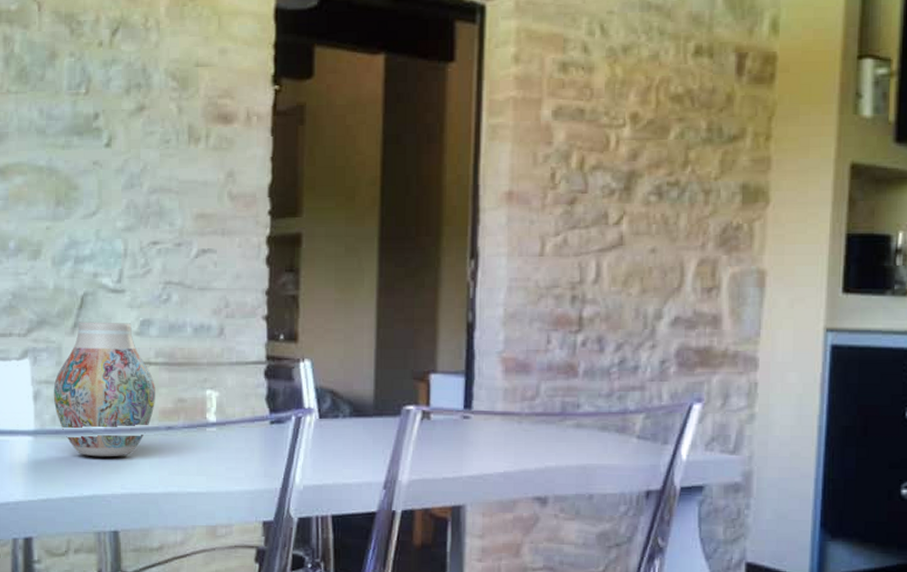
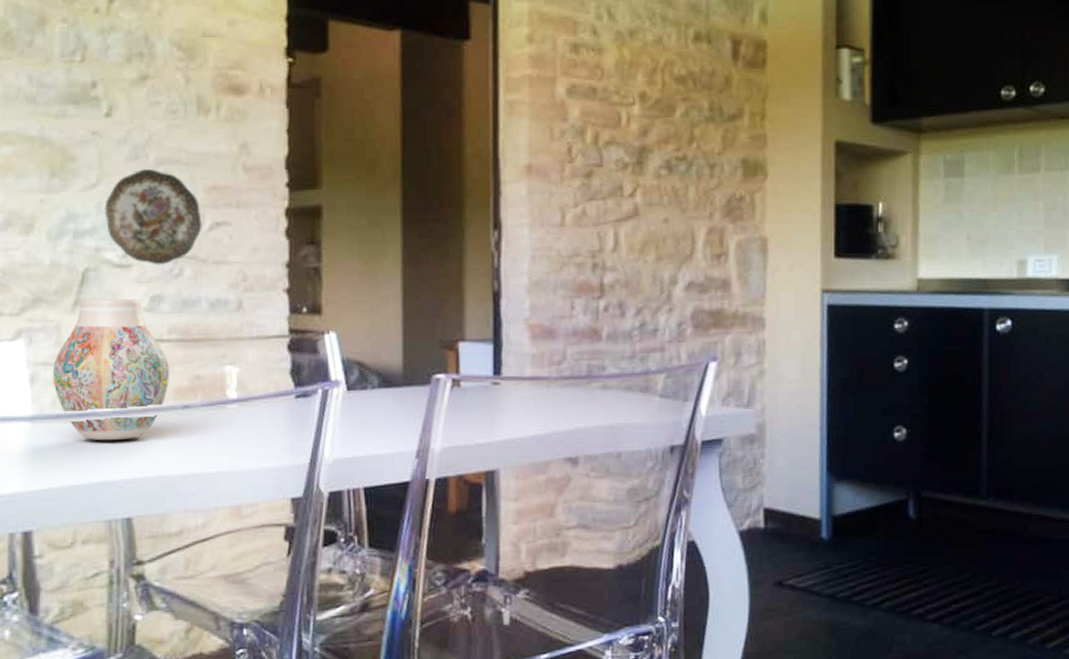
decorative plate: none [102,196,190,291] -> present [104,168,203,265]

